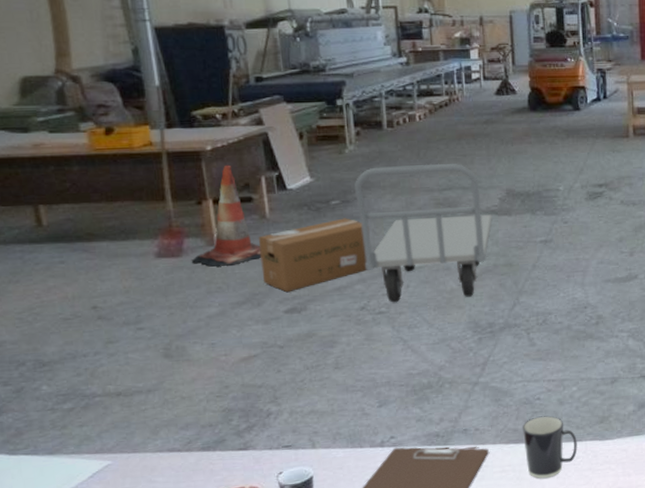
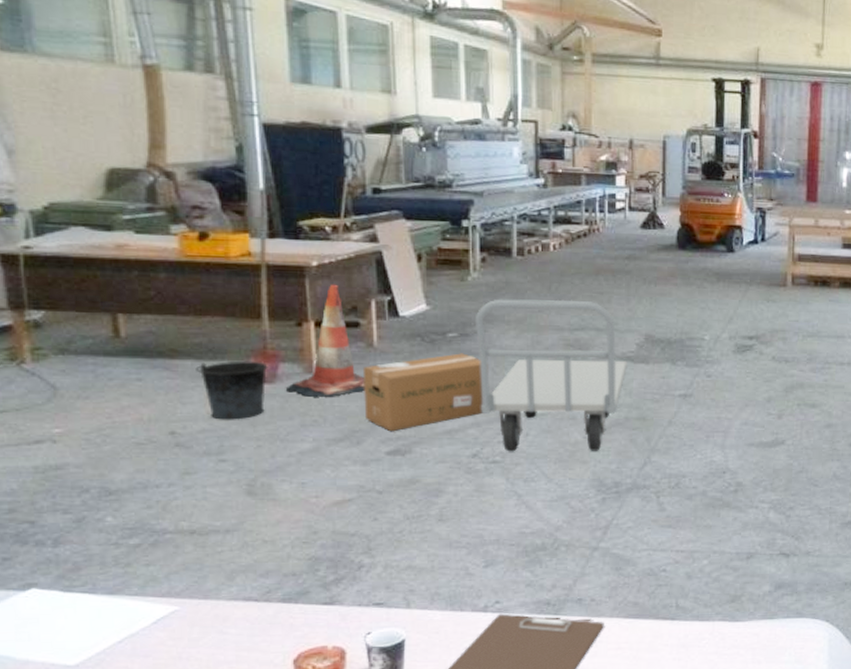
bucket: none [111,238,175,293] -> present [195,360,268,420]
mug: present [522,415,577,479] -> none [643,590,704,660]

